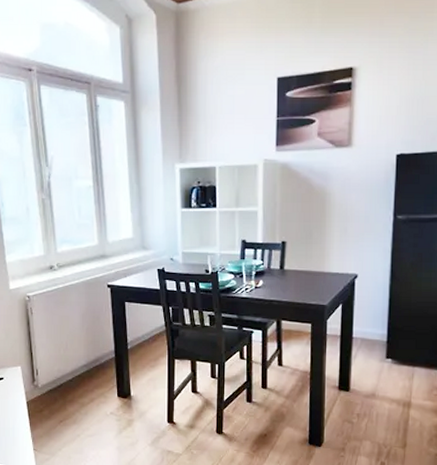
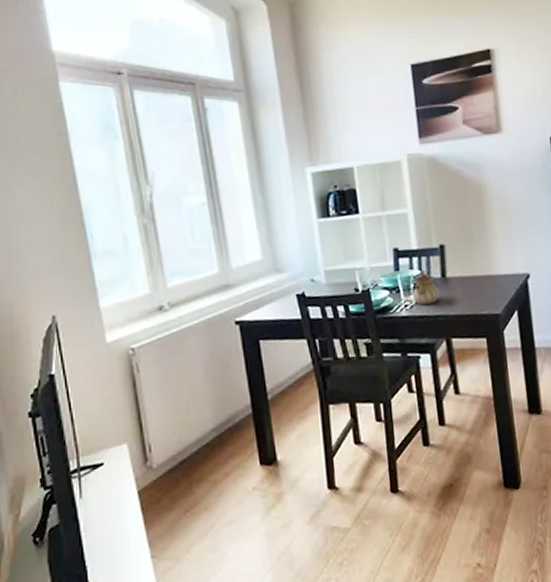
teapot: none [252,261,276,290] -> present [412,269,439,305]

